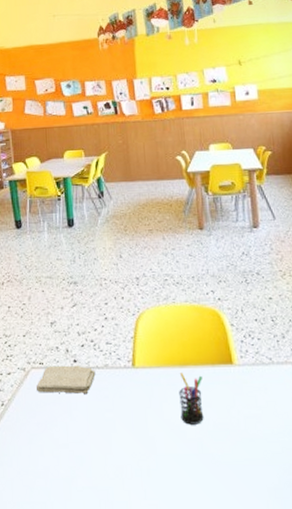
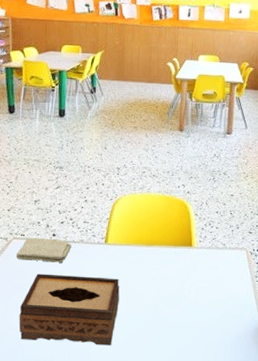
tissue box: none [45,407,157,495] -> present [19,273,120,346]
pen holder: present [179,373,204,425] -> none [142,251,165,293]

